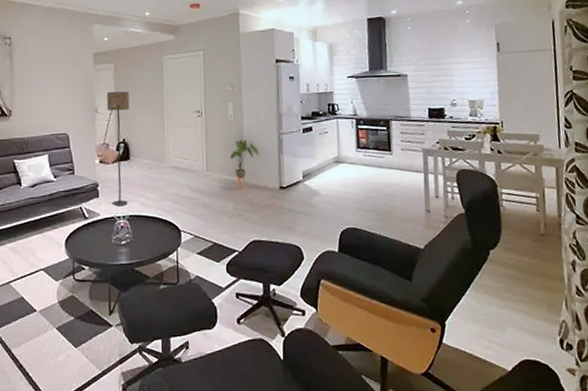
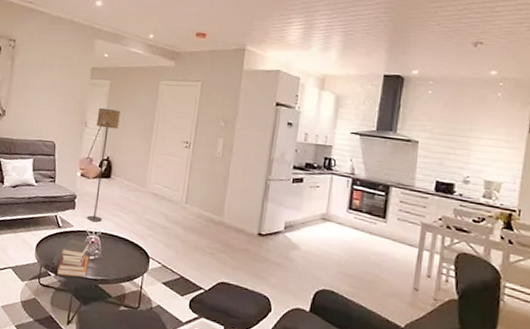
books: none [91,227,122,267] -> present [57,238,90,278]
house plant: present [230,140,259,189] -> none [211,178,243,229]

